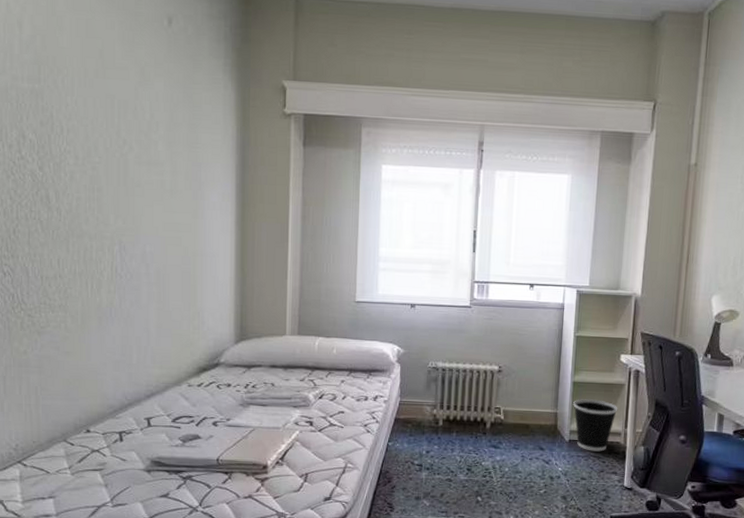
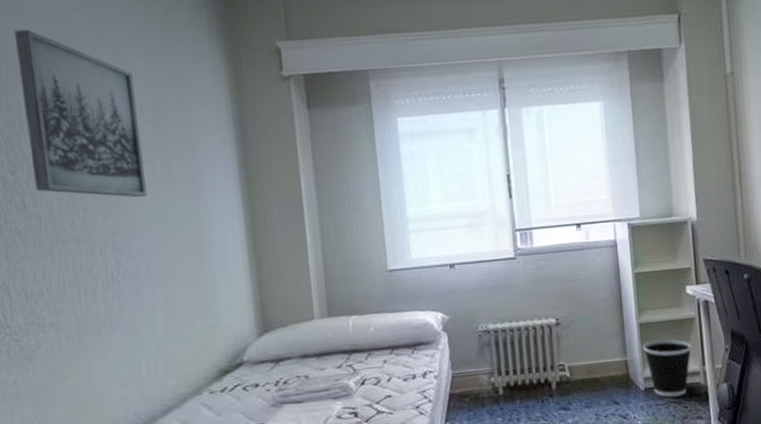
wall art: none [55,40,154,206] -> present [15,29,147,198]

